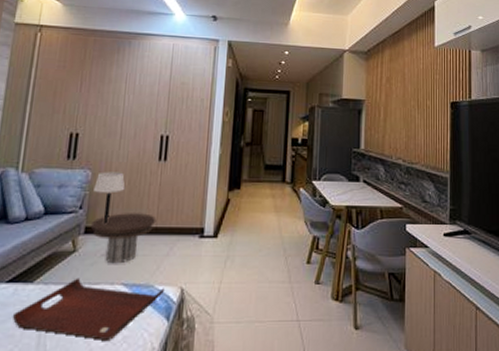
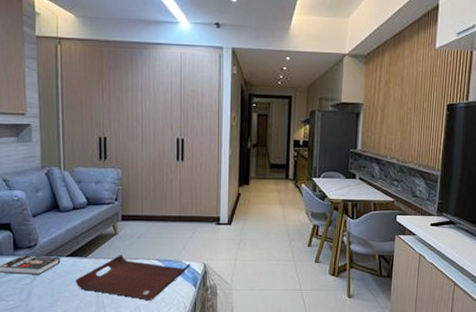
side table: present [90,212,157,264] -> none [126,203,179,244]
table lamp: present [94,172,126,225] -> none [125,170,151,213]

